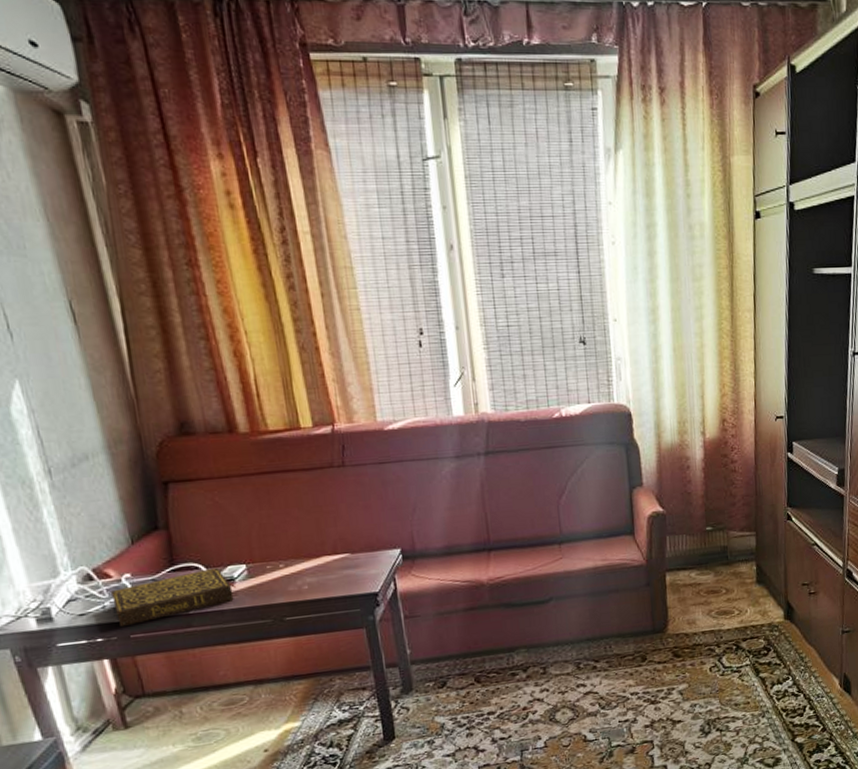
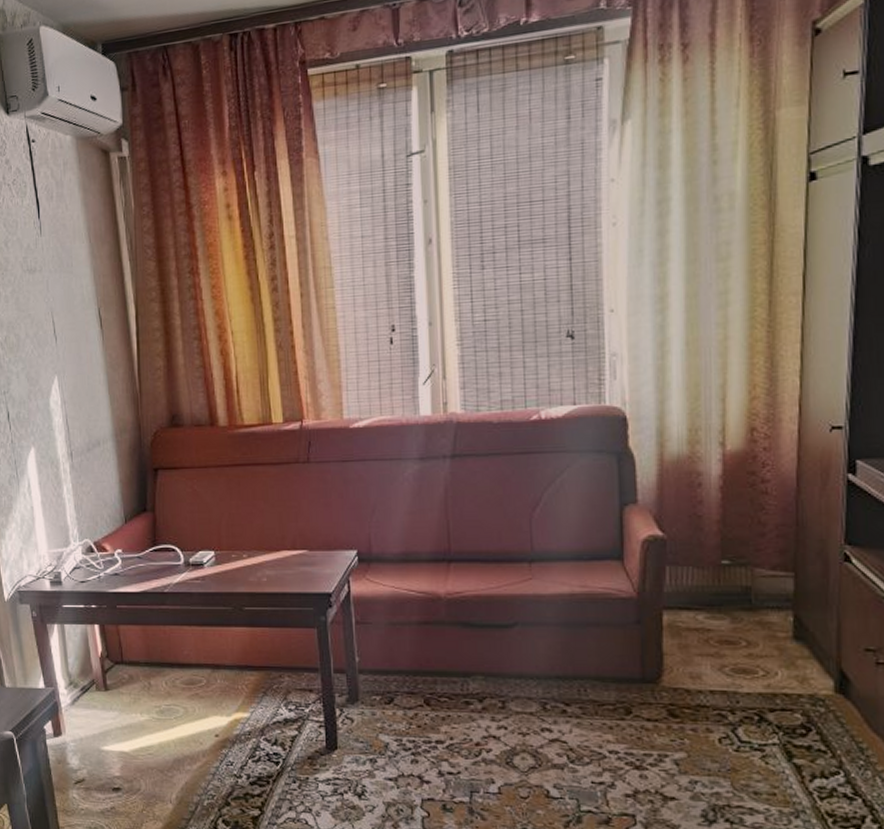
book: present [111,567,237,627] -> none [106,551,205,597]

